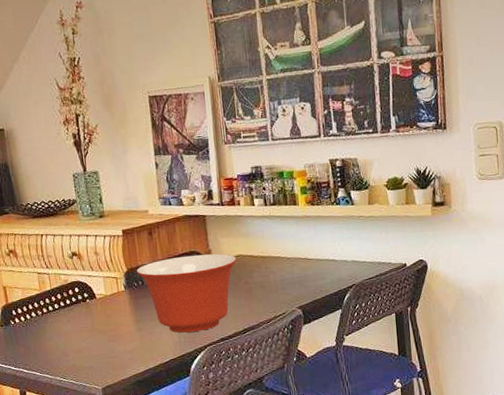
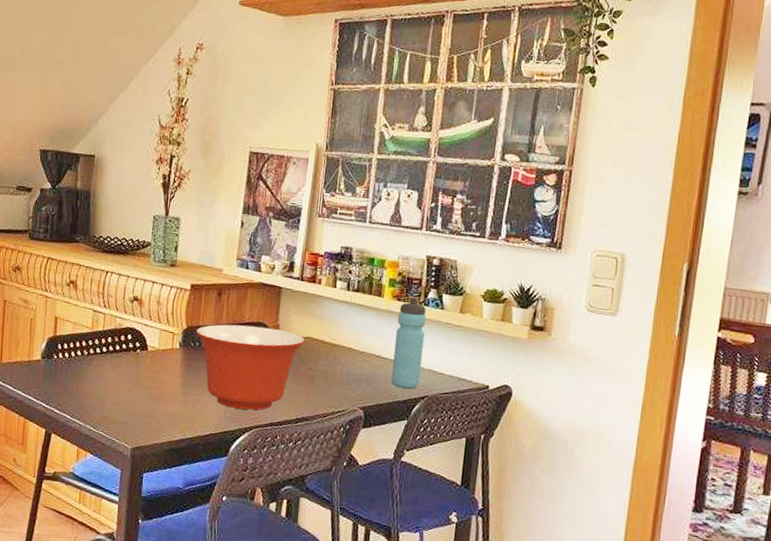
water bottle: none [315,199,346,282] -> present [391,297,426,389]

